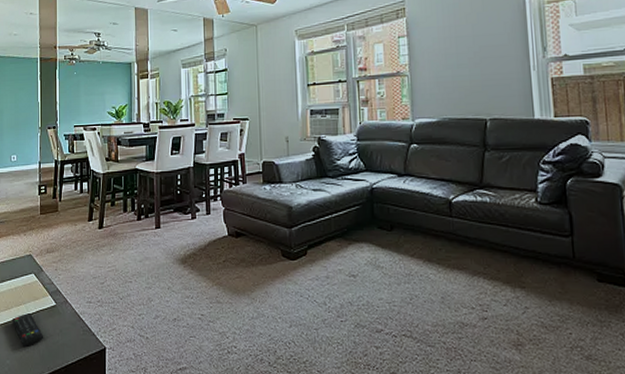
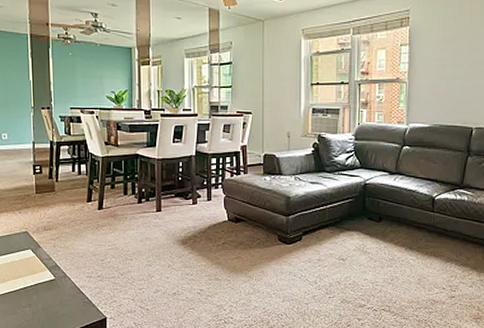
remote control: present [11,312,44,347] -> none [8,285,43,316]

